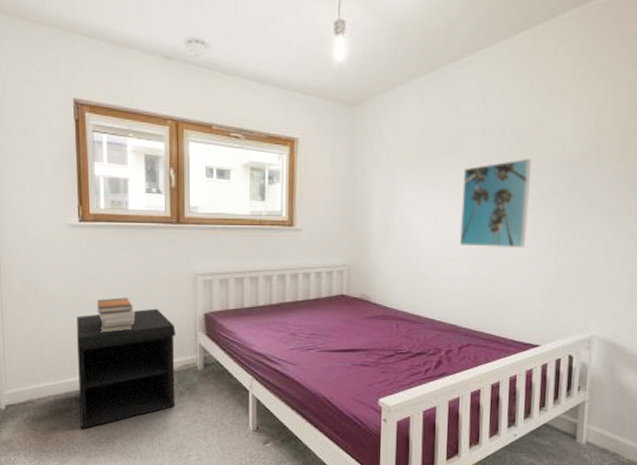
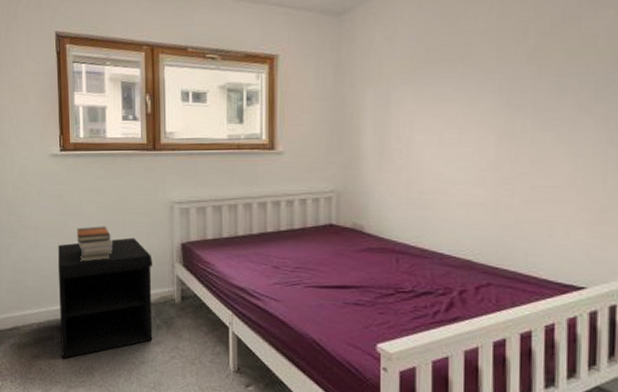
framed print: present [459,159,532,247] -> none [472,60,566,168]

